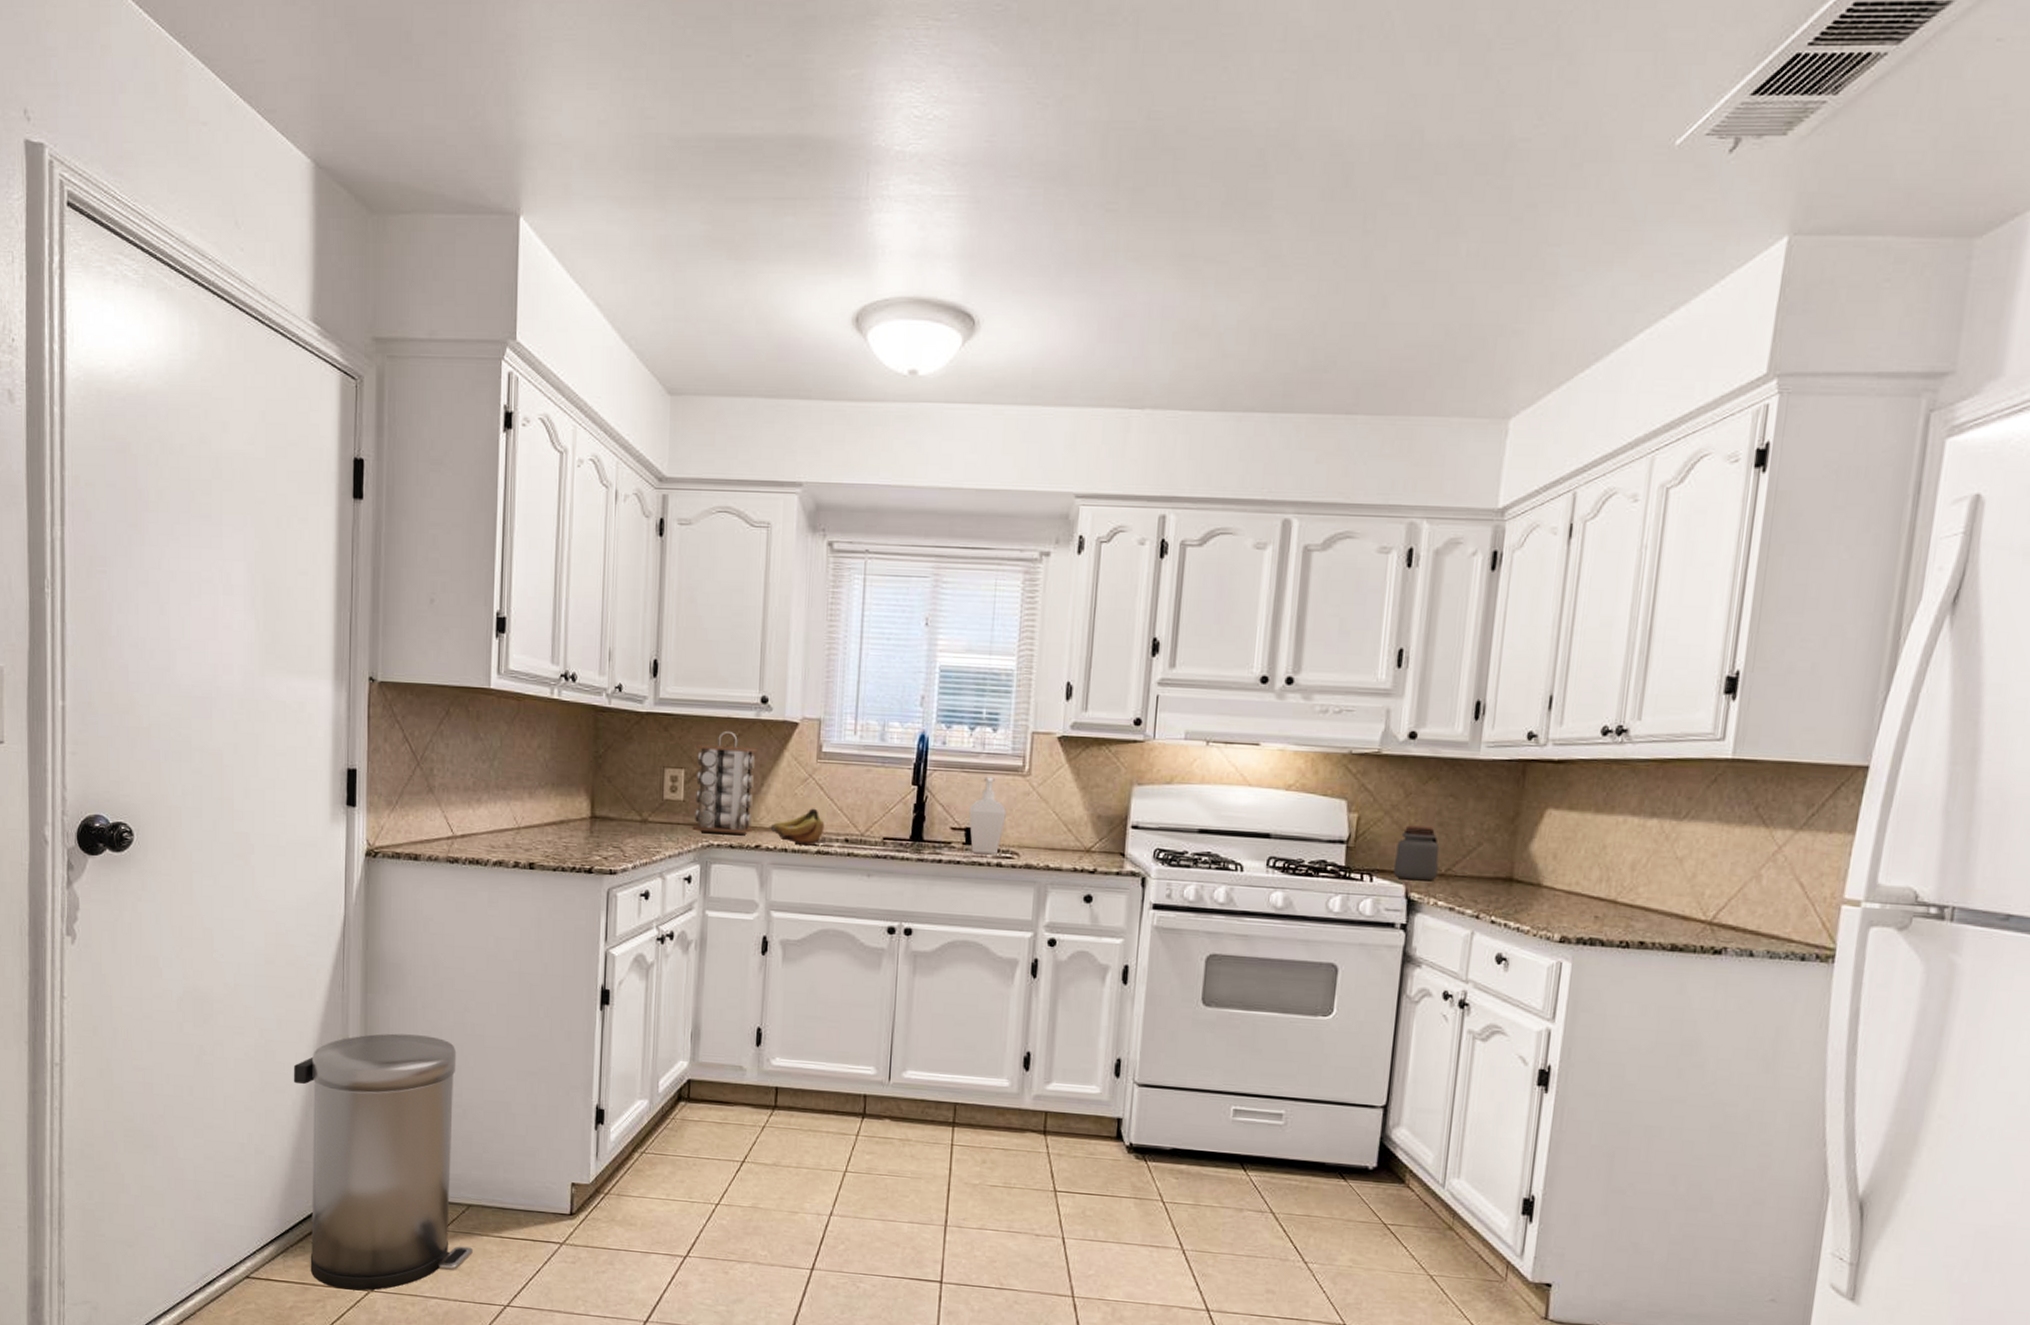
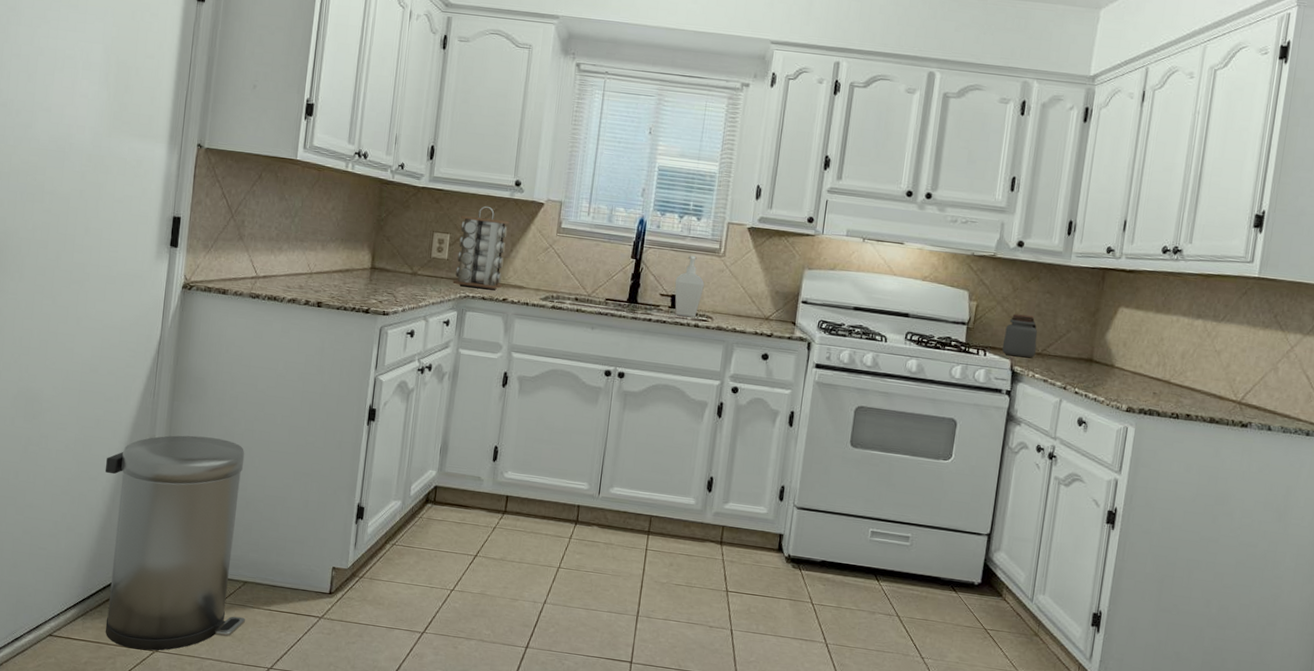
fruit: present [770,808,825,846] -> none [515,271,560,302]

